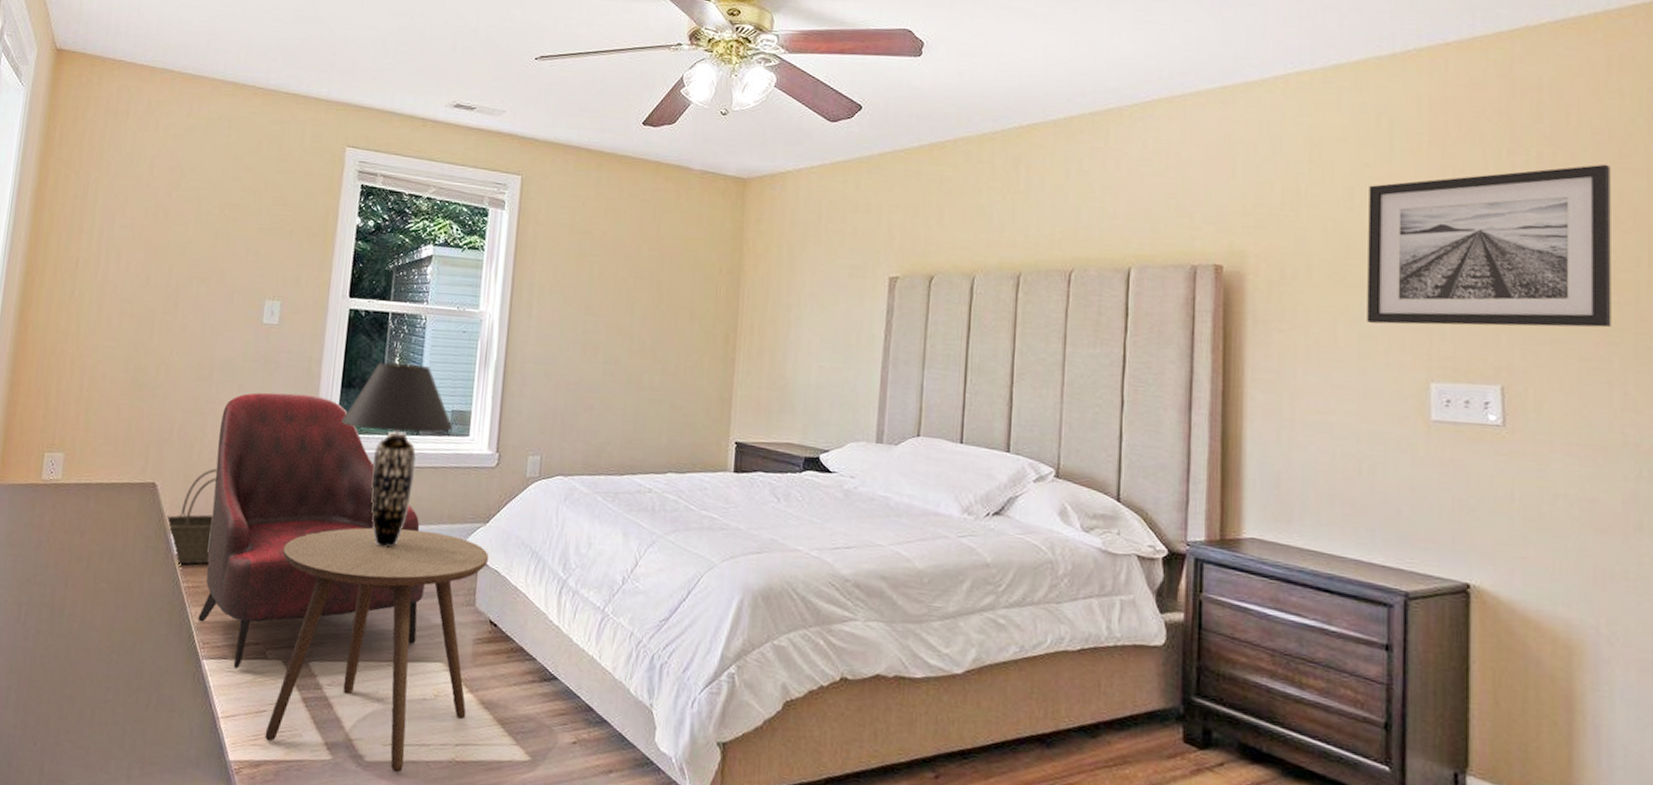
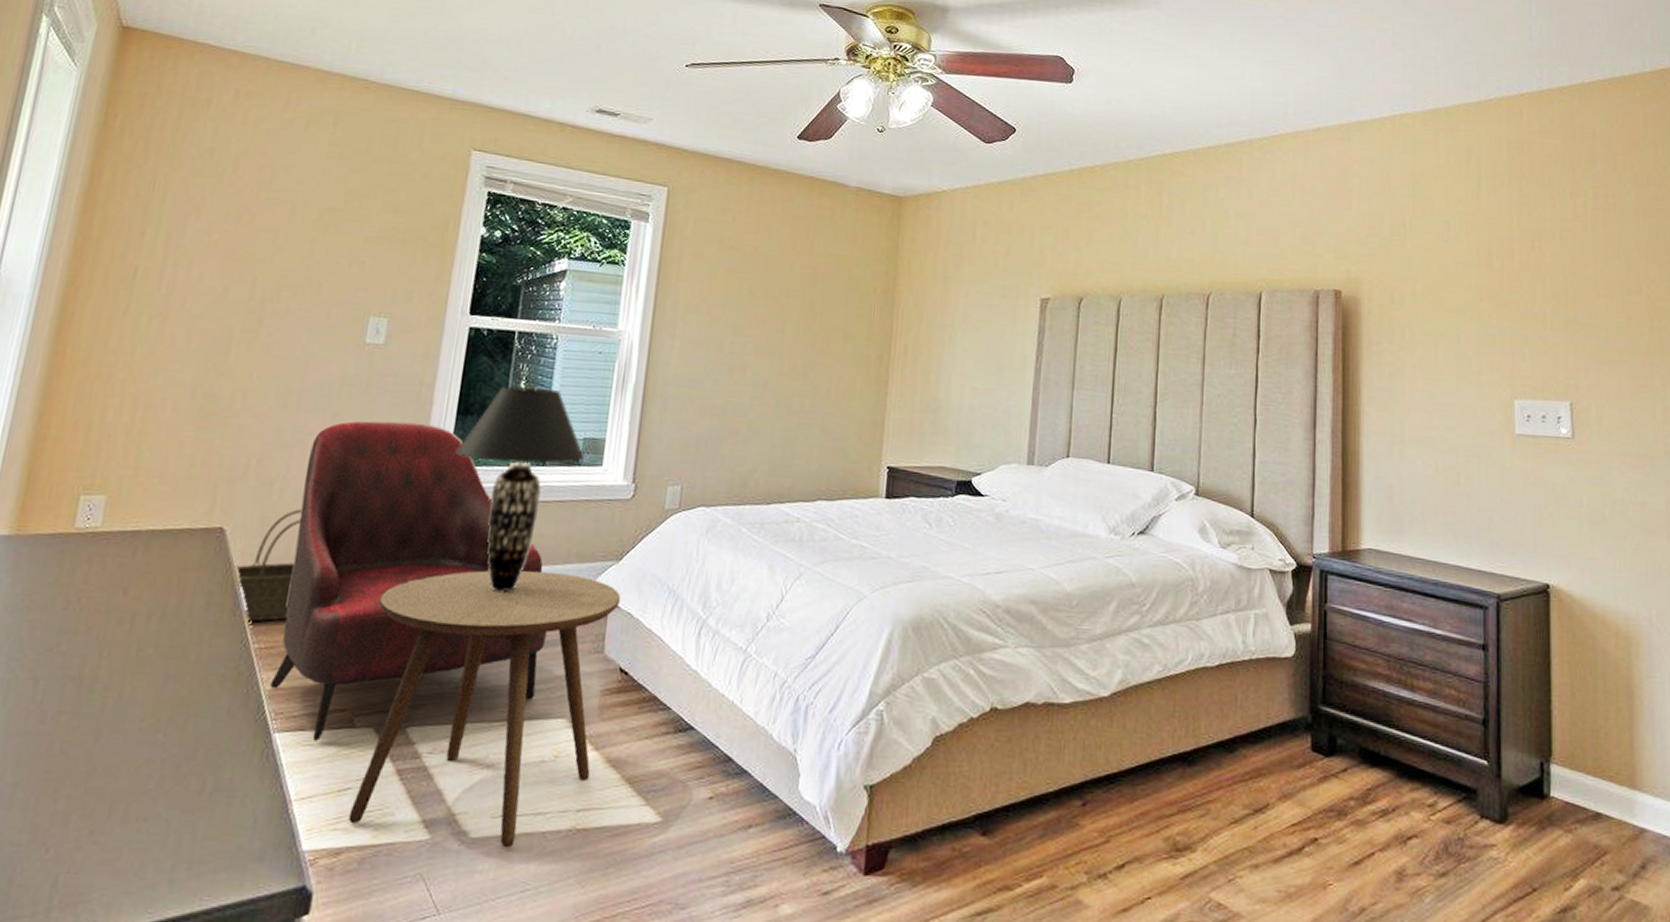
wall art: present [1367,164,1612,328] -> none [1462,205,1653,350]

